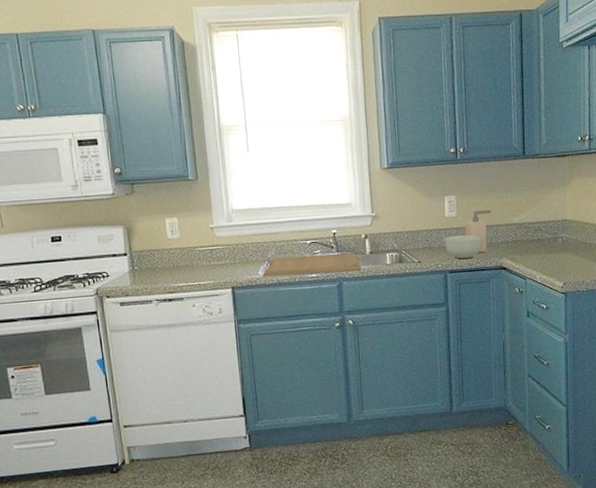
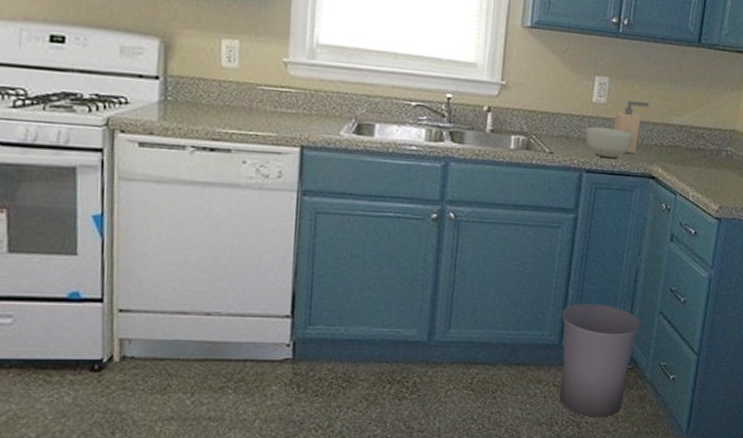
chopping board: present [262,253,362,277] -> none [344,117,477,153]
waste bin: none [448,375,515,467] -> present [560,303,641,418]

